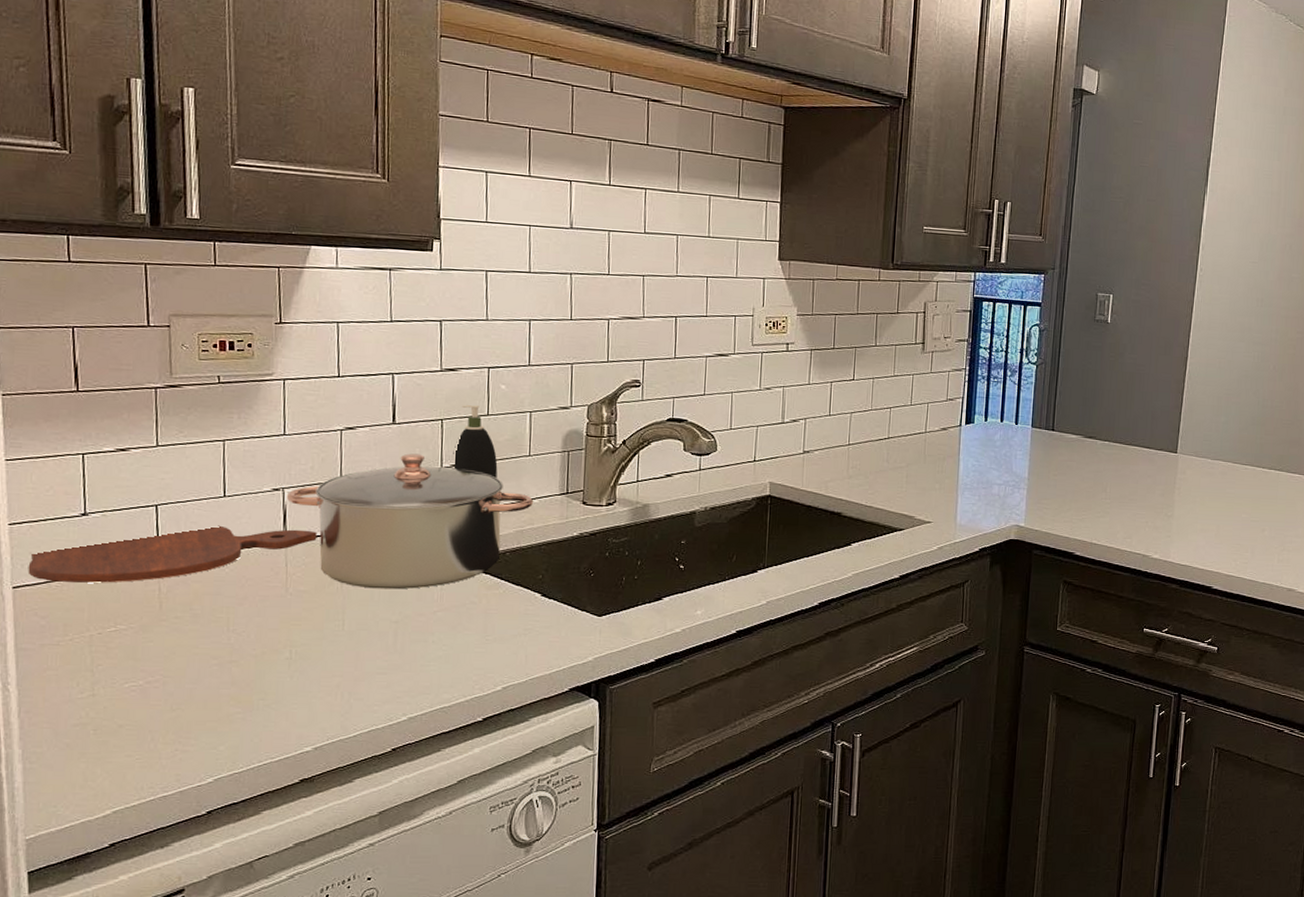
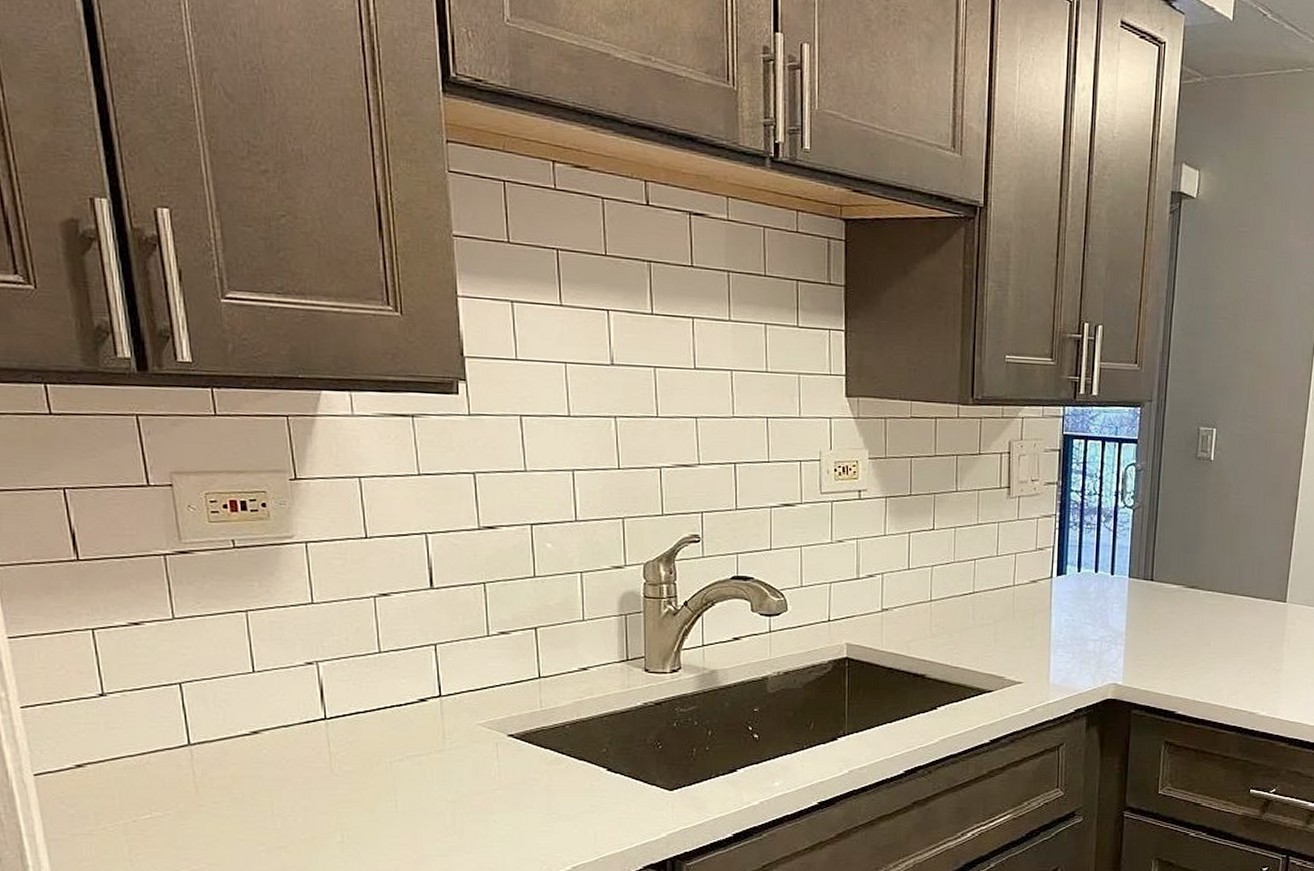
cutting board: present [28,525,317,584] -> none [47,703,359,769]
cooking pot: present [286,453,534,590] -> none [321,621,592,767]
soap dispenser: present [451,405,498,479] -> none [498,566,550,647]

